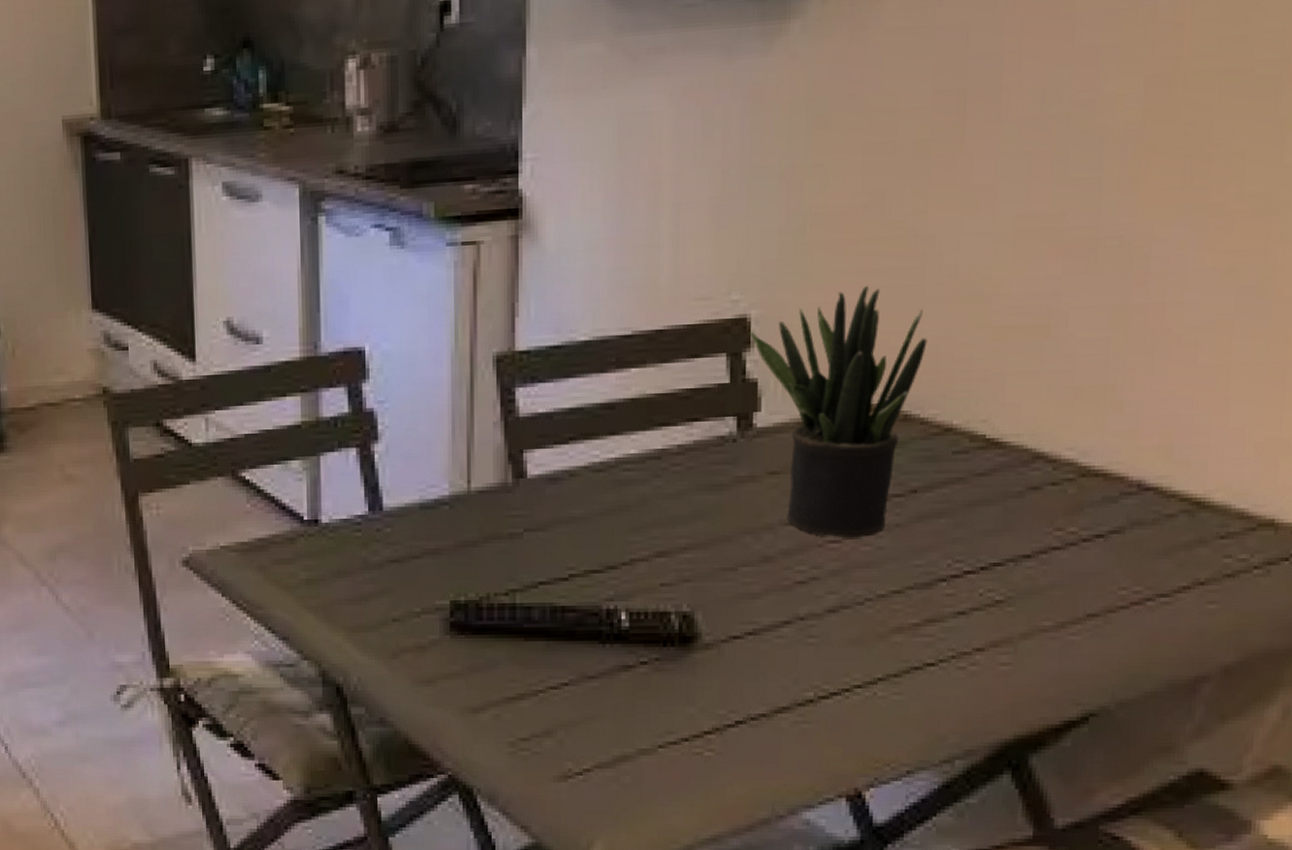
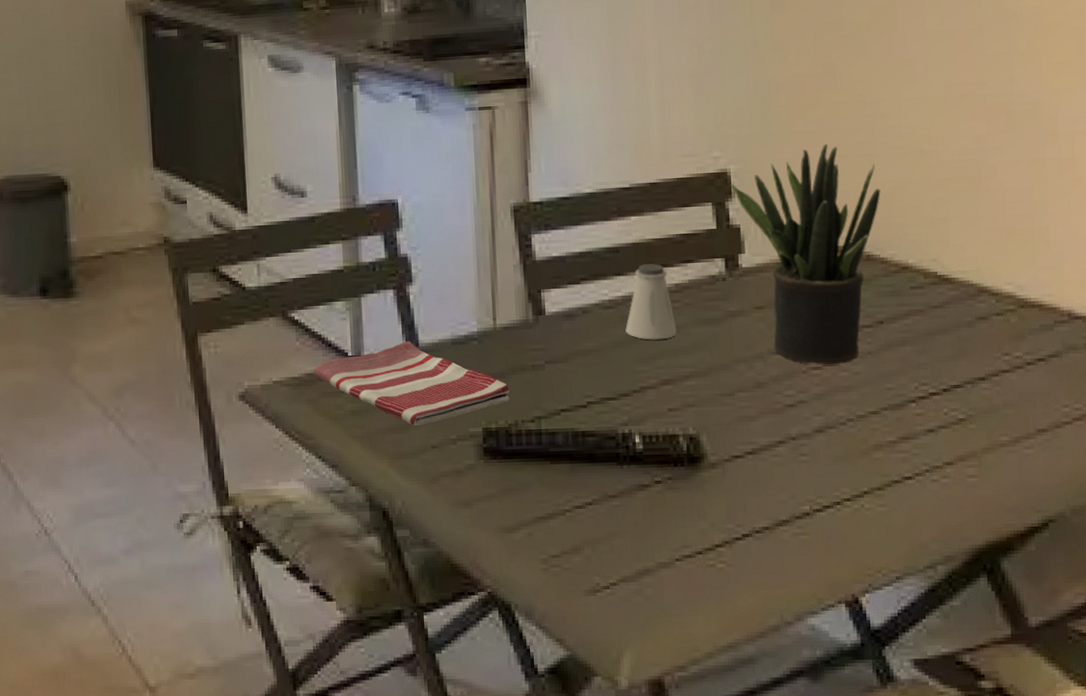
dish towel: none [264,505,482,597] -> present [313,341,510,426]
saltshaker: none [617,421,676,508] -> present [625,263,677,340]

